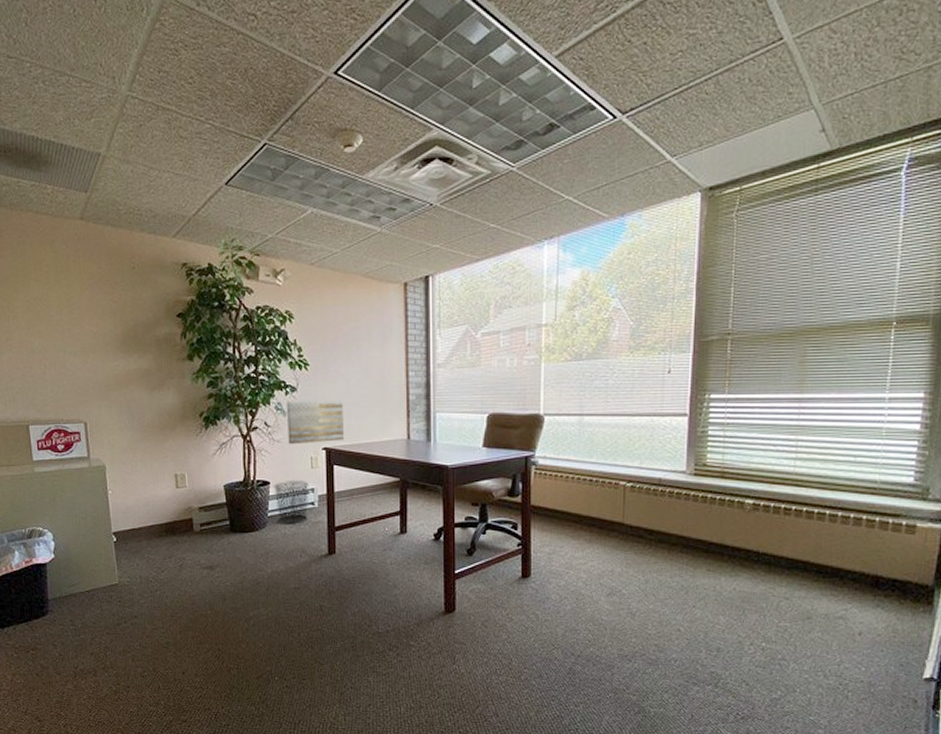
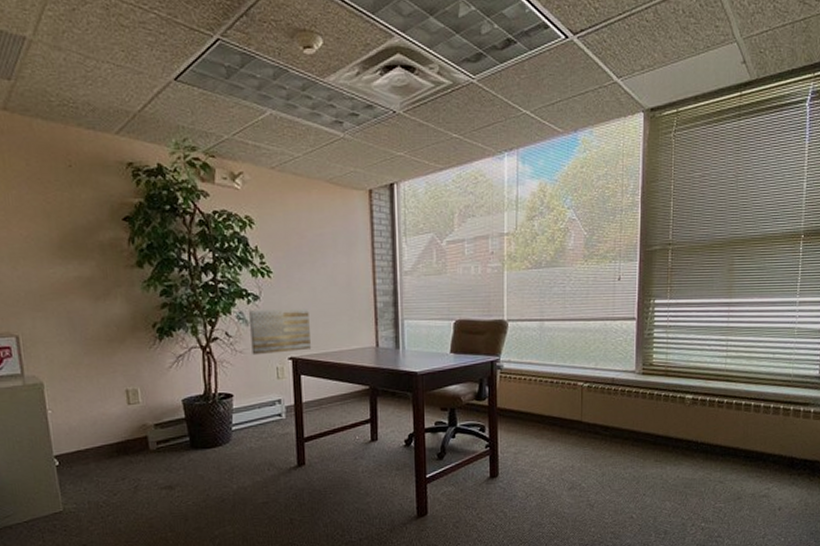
waste bin: present [273,480,309,525] -> none [237,391,276,438]

